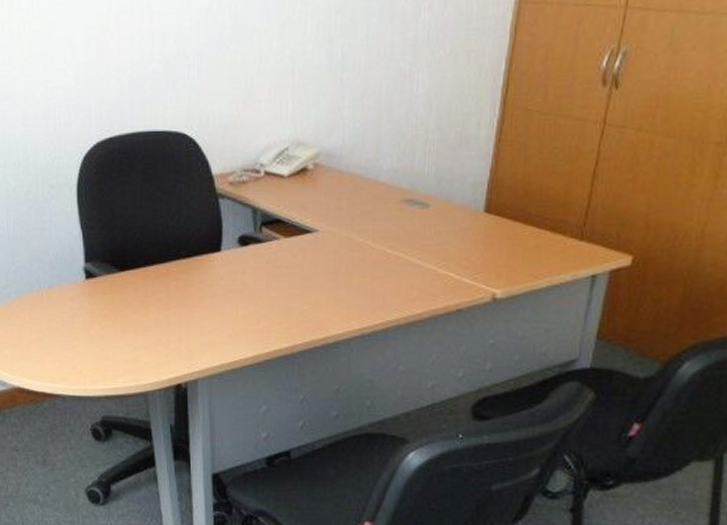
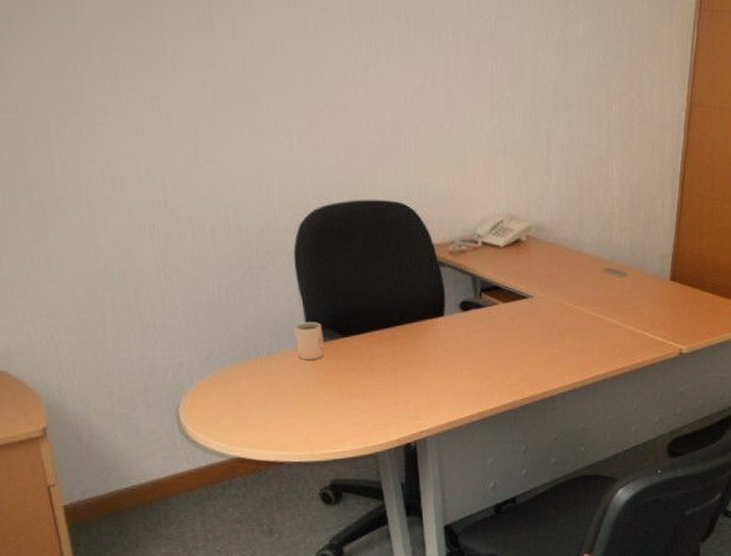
mug: none [74,256,102,294] -> present [294,322,325,360]

